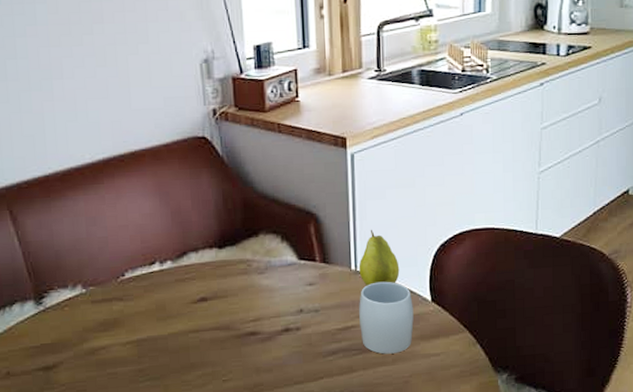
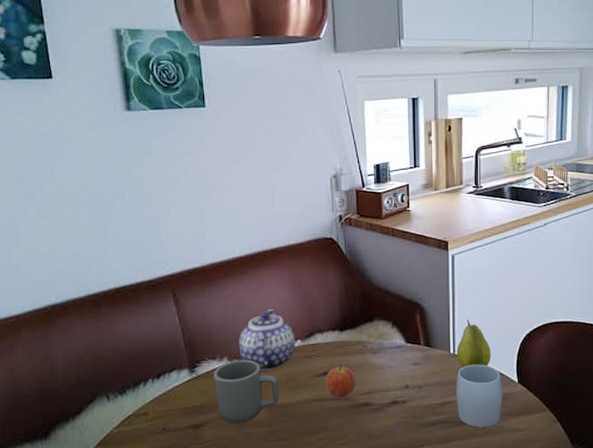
mug: none [65,286,148,363] -> present [214,359,279,423]
teapot: none [94,225,165,299] -> present [238,309,295,371]
fruit: none [203,287,240,329] -> present [325,364,356,399]

